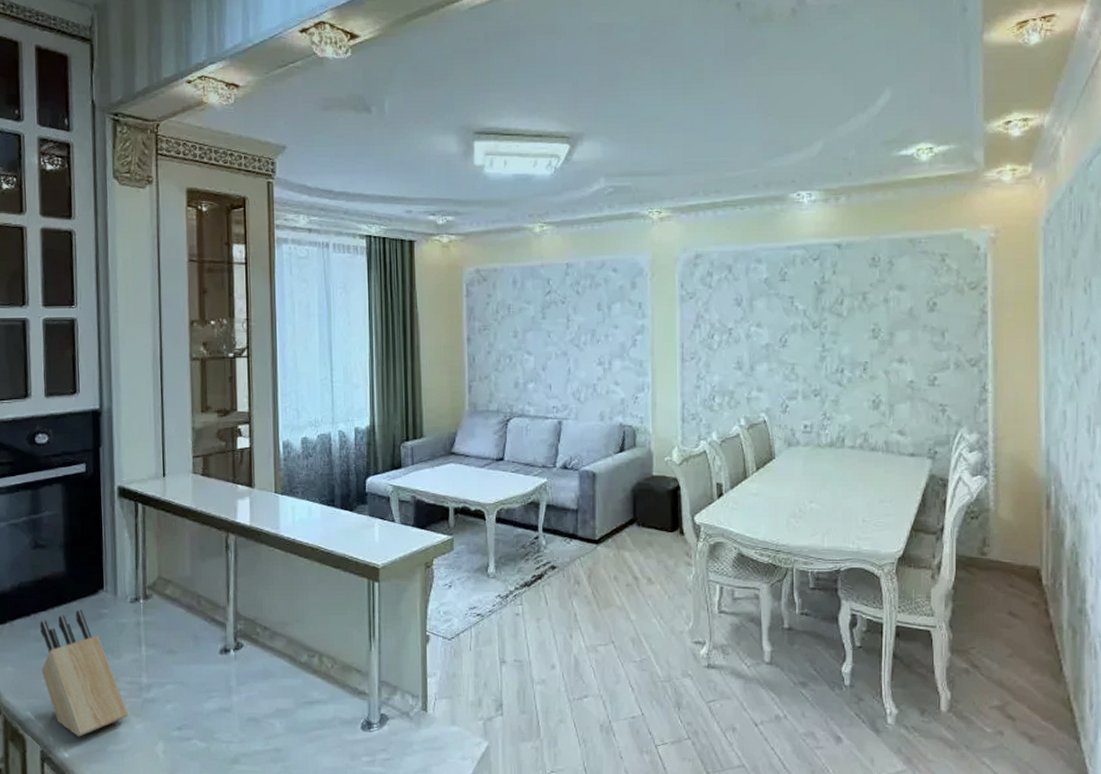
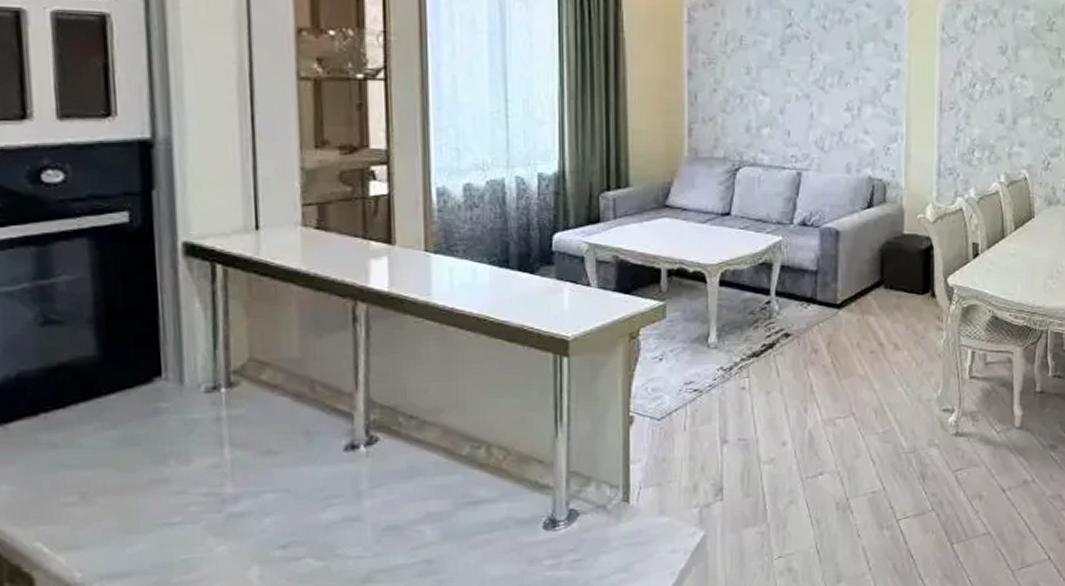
knife block: present [40,609,129,737] -> none [55,404,205,569]

